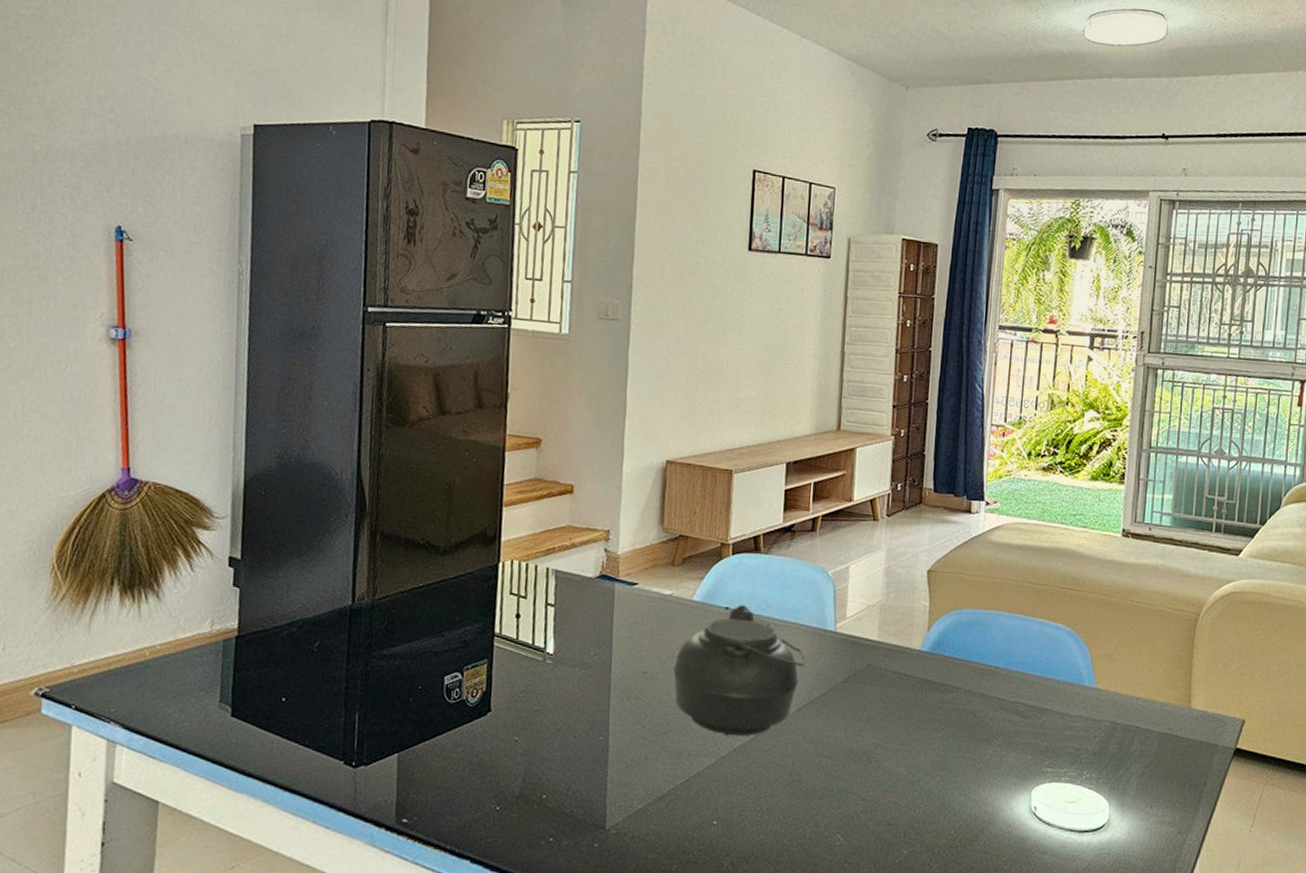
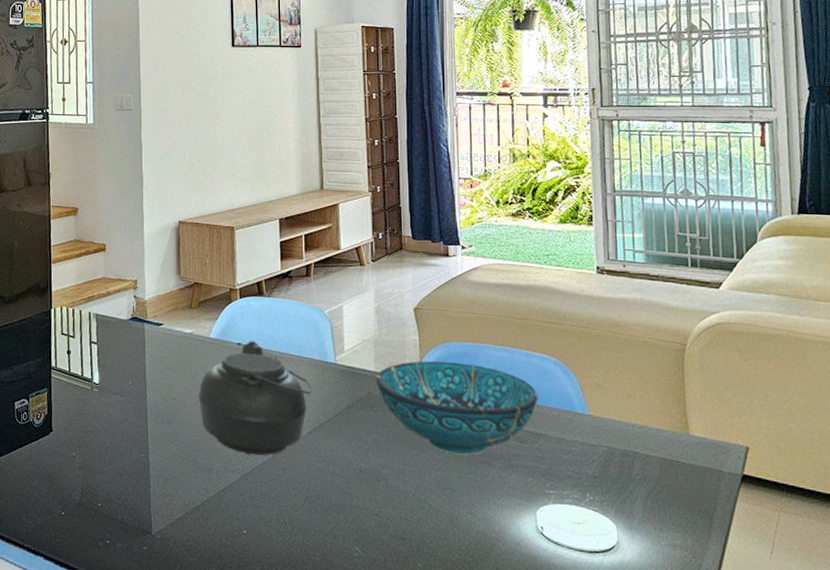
decorative bowl: none [878,629,1048,733] -> present [376,361,538,456]

